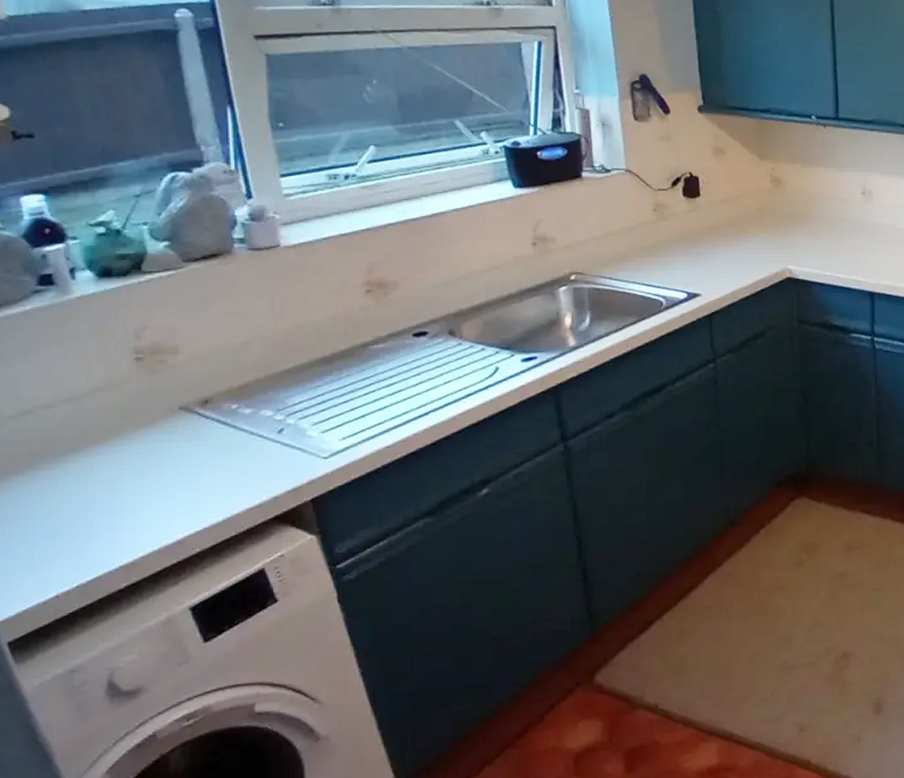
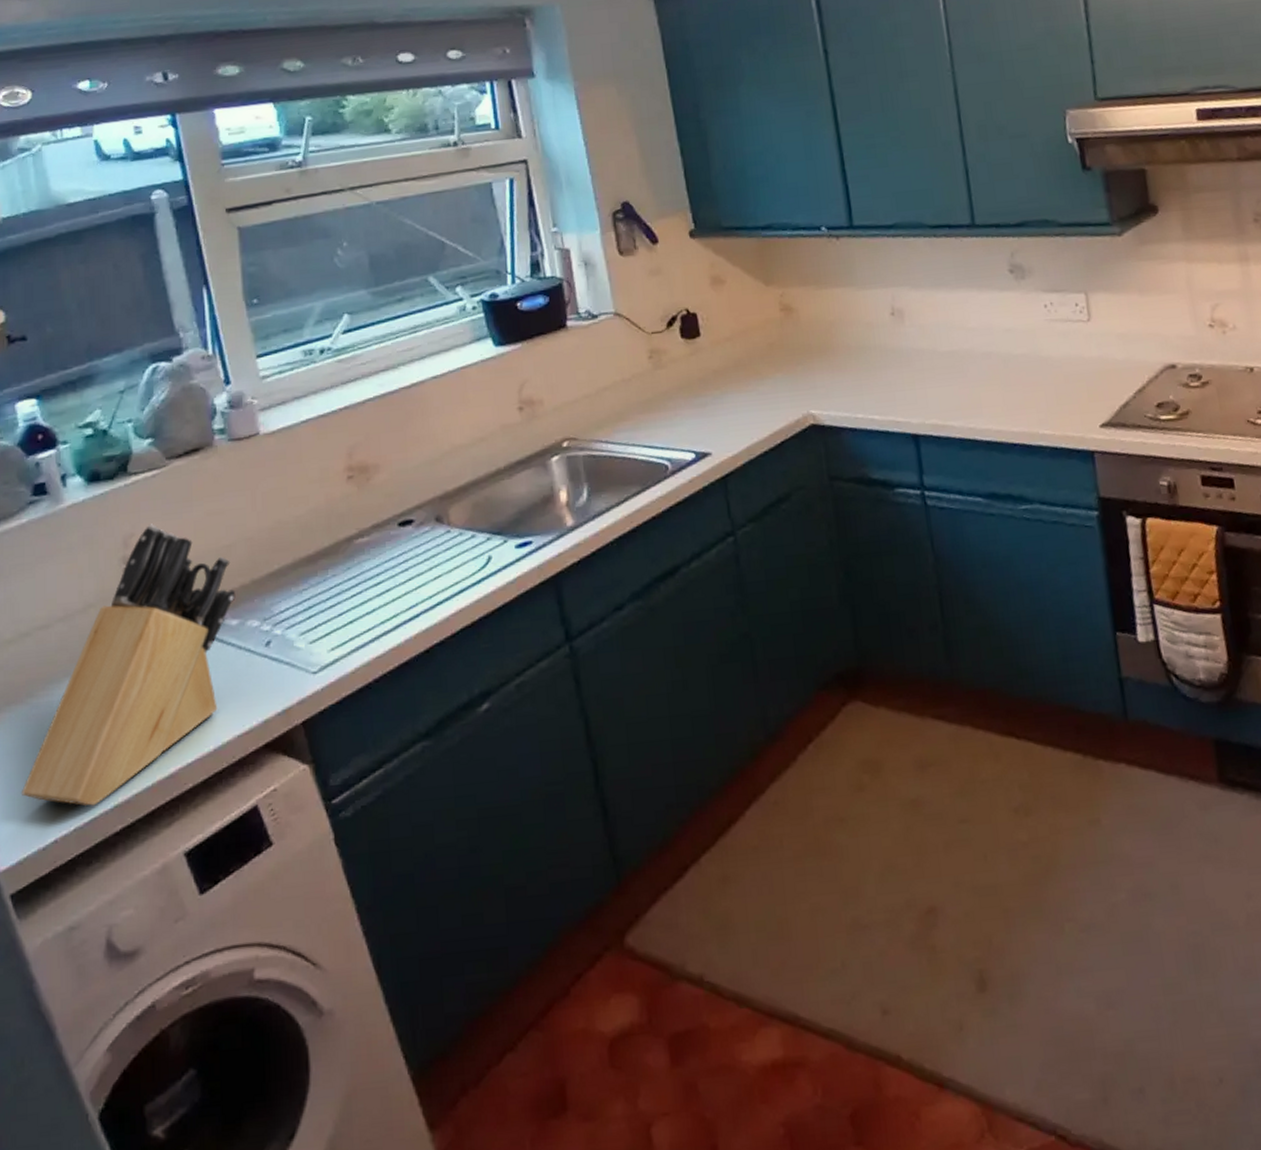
knife block: none [21,319,250,566] -> present [22,524,236,806]

